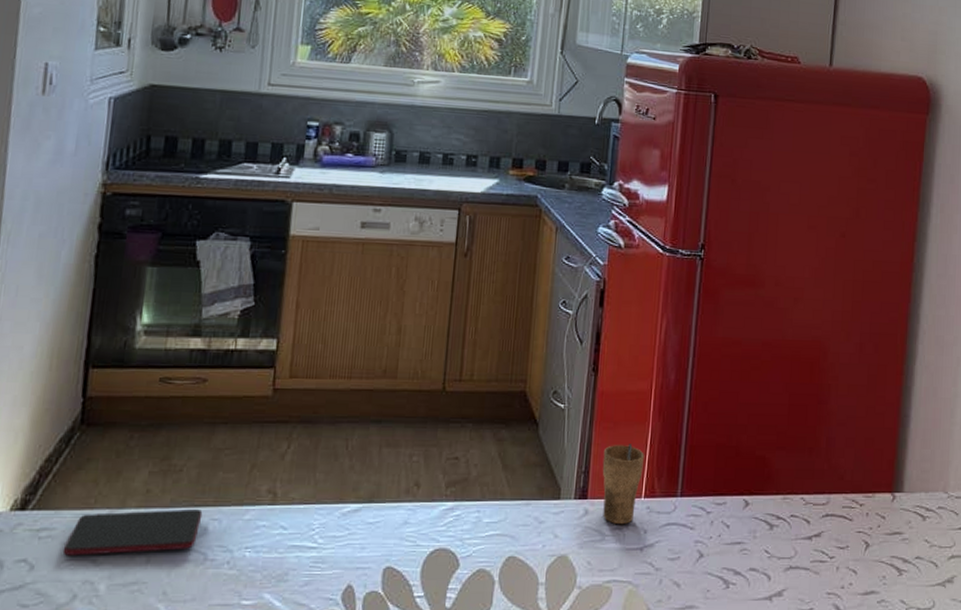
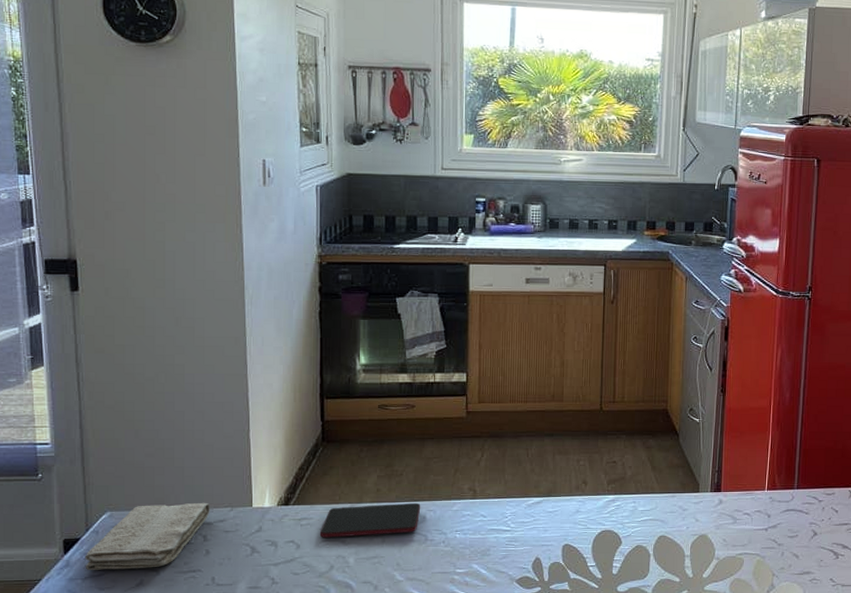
cup: present [602,444,645,524] -> none [732,449,767,510]

